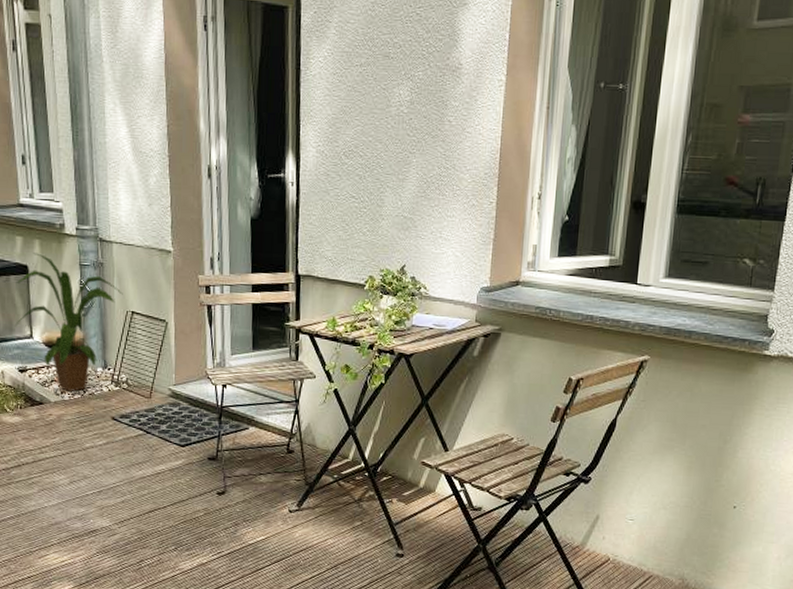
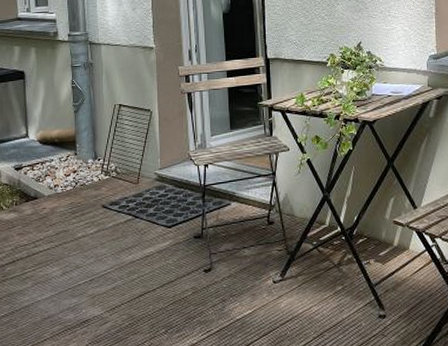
house plant: present [15,253,123,393] -> none [12,59,111,185]

